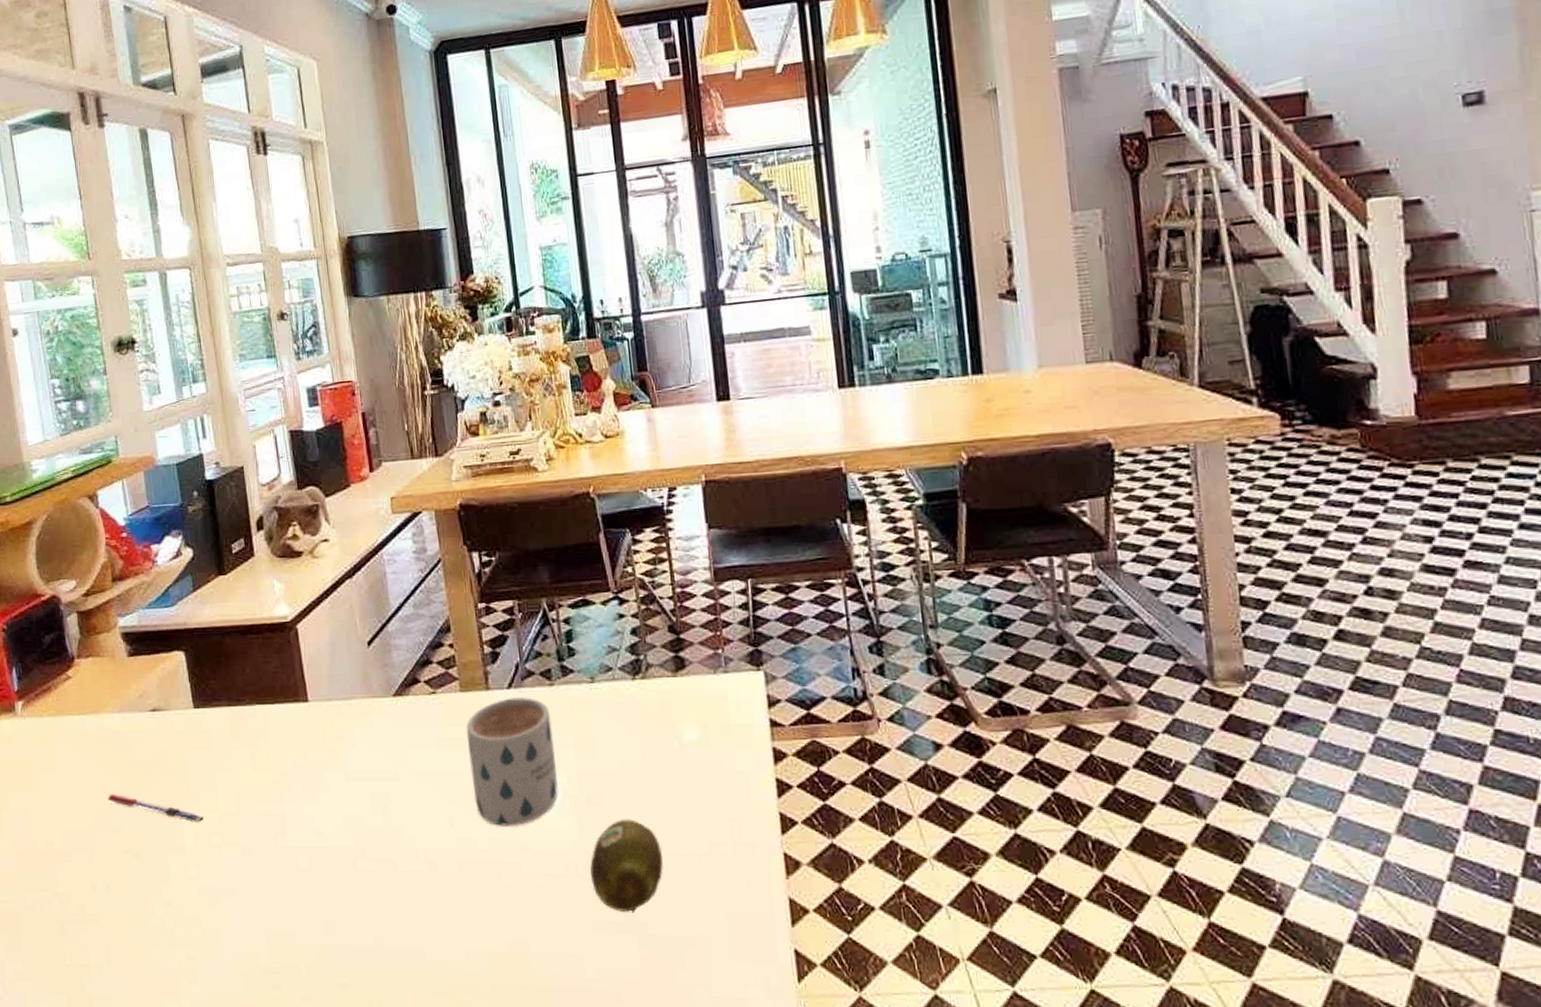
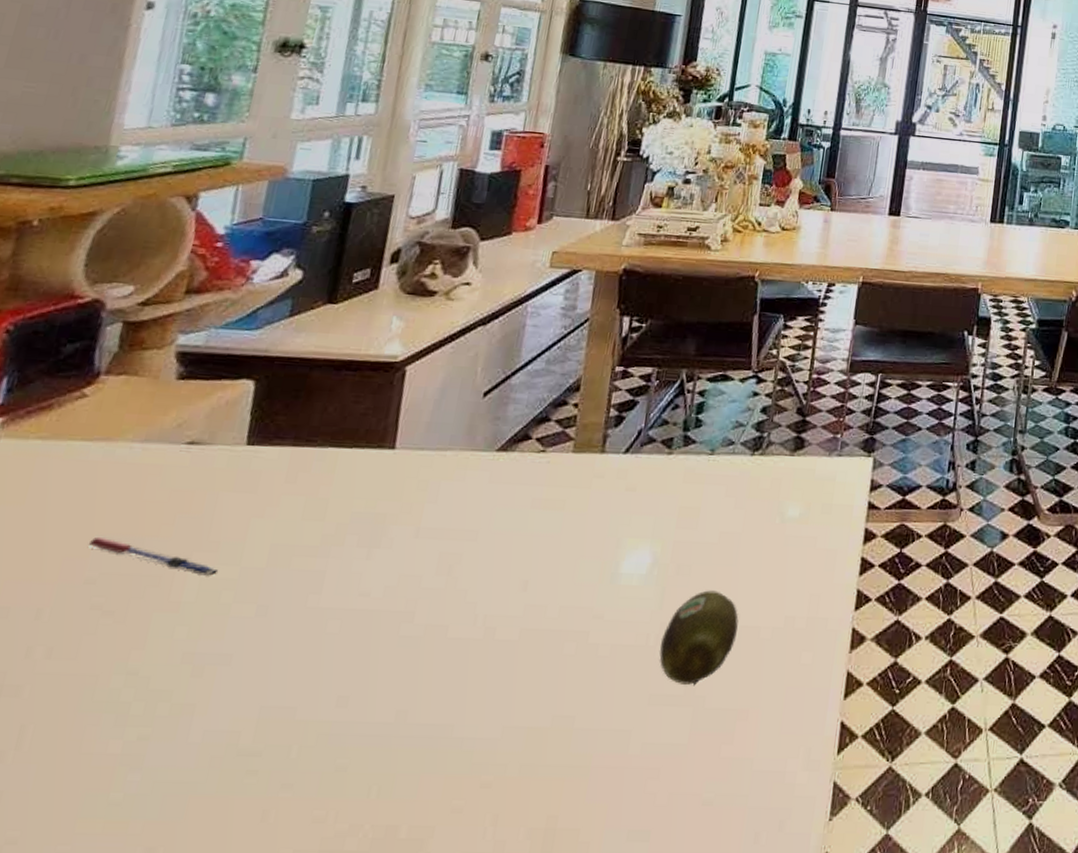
mug: present [466,696,558,826] -> none [557,462,662,594]

